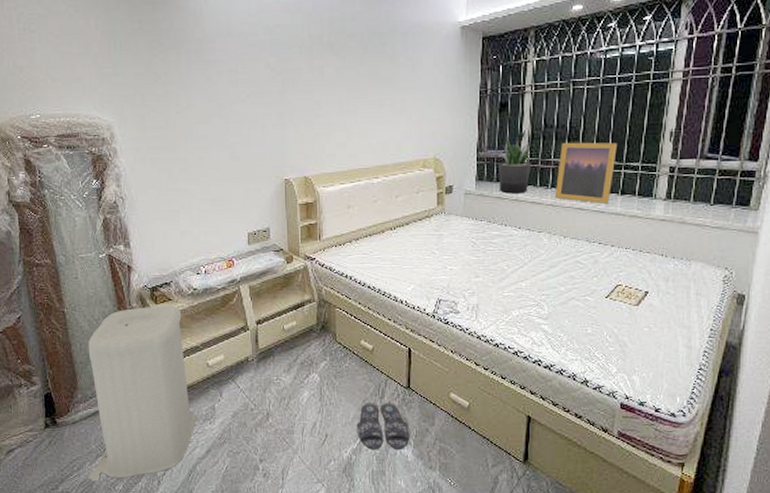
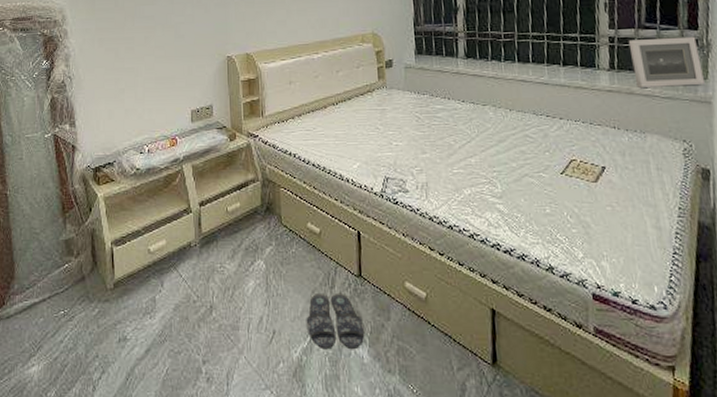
laundry basket: present [87,304,198,482] -> none [18,185,137,387]
planter: present [497,138,531,194] -> none [435,12,469,67]
picture frame: present [554,142,617,203] -> none [495,14,553,75]
picture frame: none [688,168,755,217] -> present [628,36,705,88]

